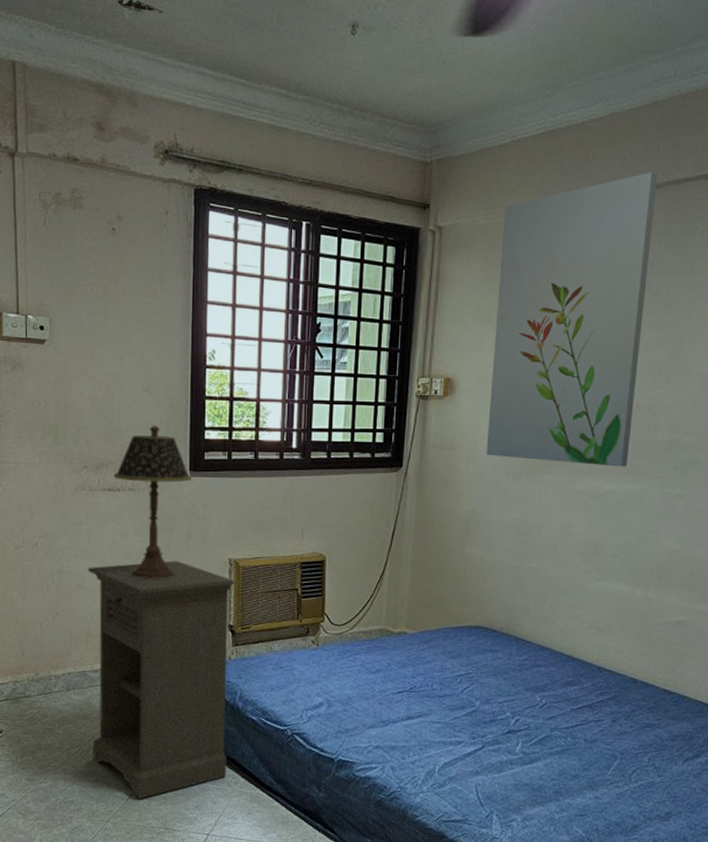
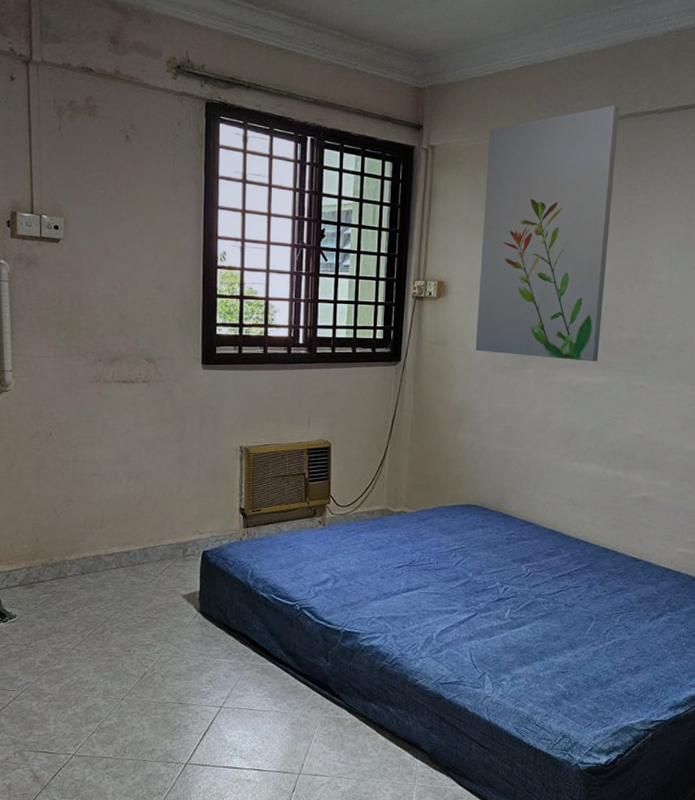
nightstand: present [88,561,234,799] -> none [103,448,245,676]
table lamp: present [113,425,192,580] -> none [127,321,204,467]

